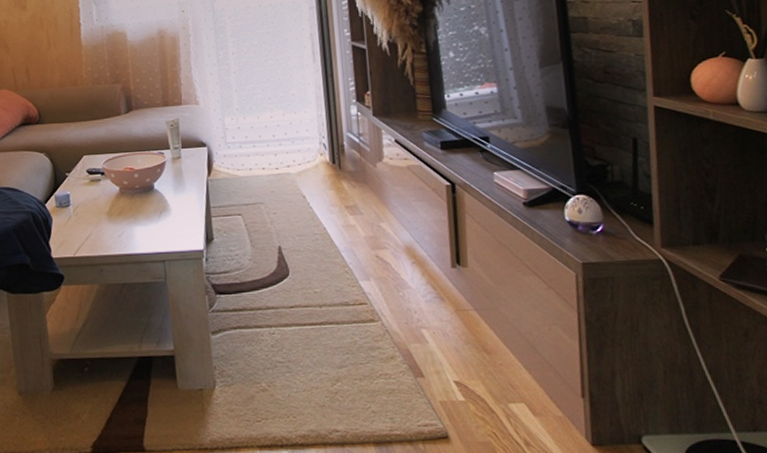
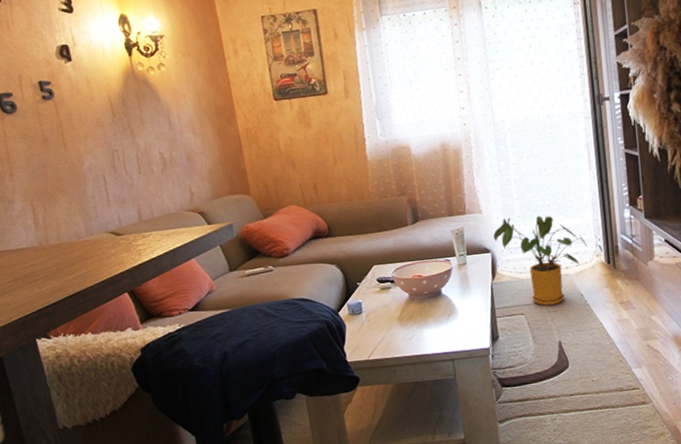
house plant: none [210,109,310,207] -> present [493,216,587,306]

